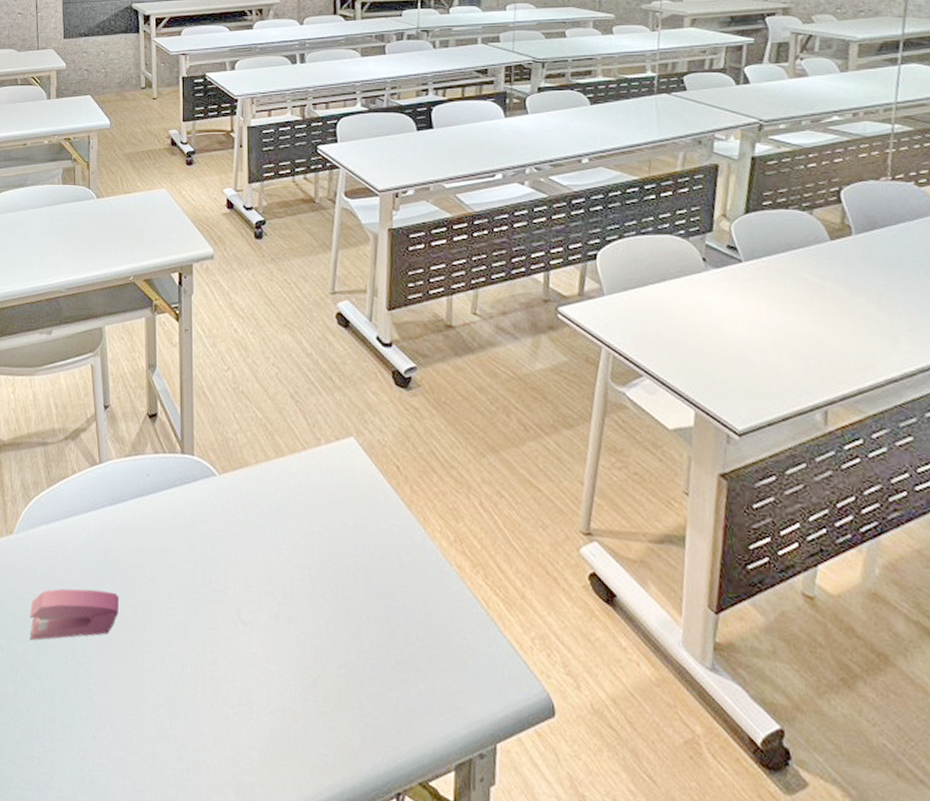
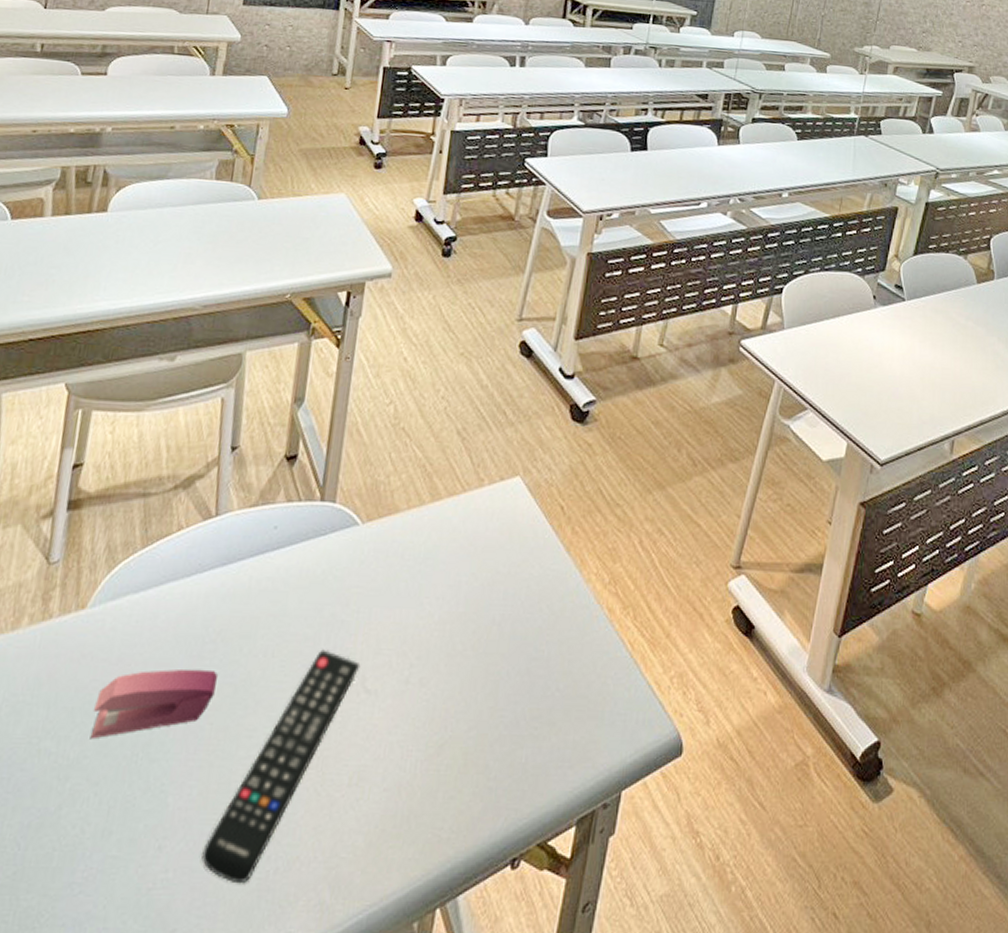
remote control: none [127,583,235,778] -> present [202,649,361,884]

